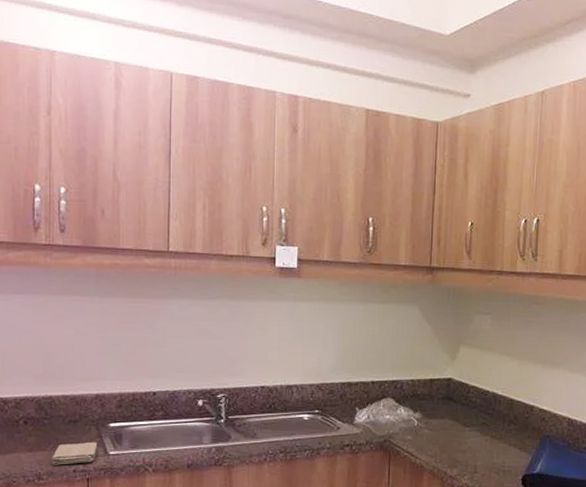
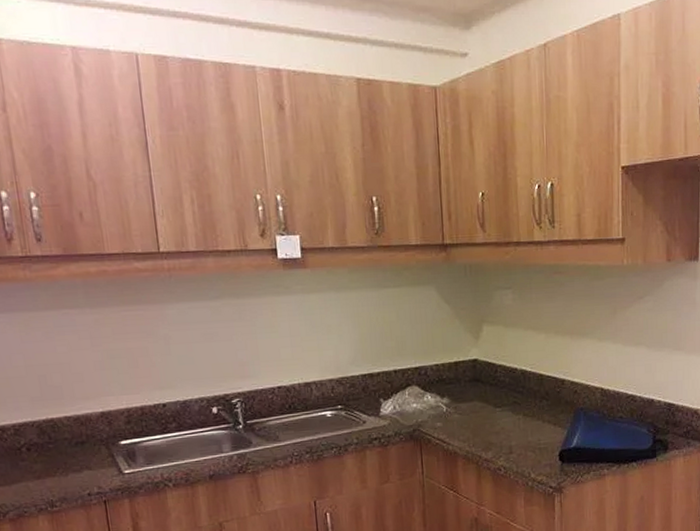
washcloth: present [52,441,98,465] -> none [62,461,111,491]

